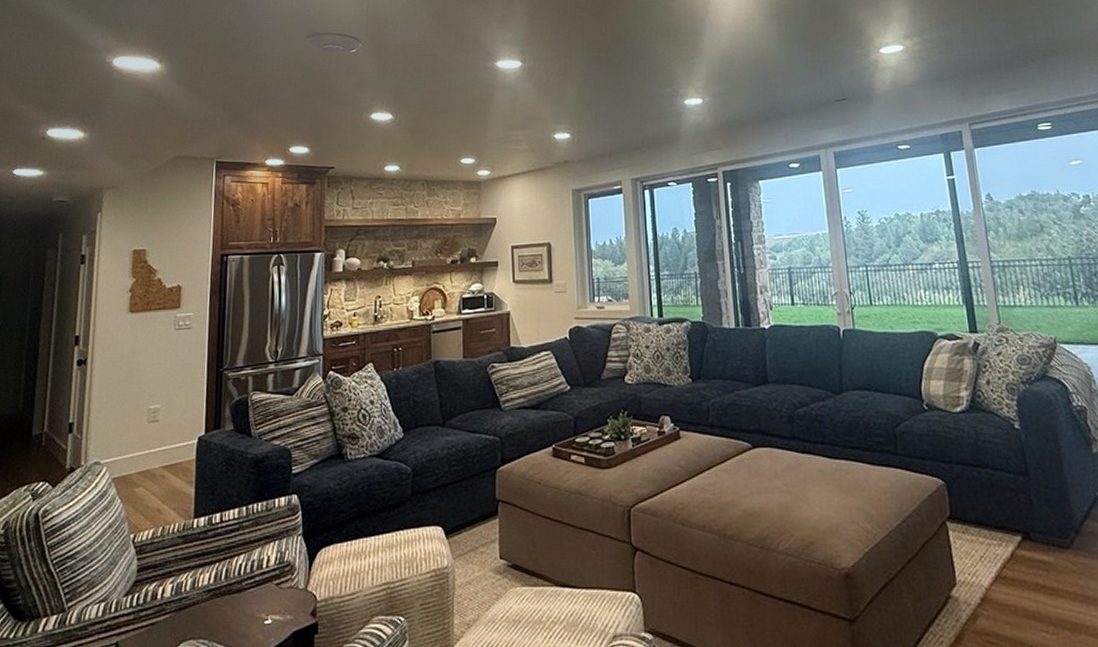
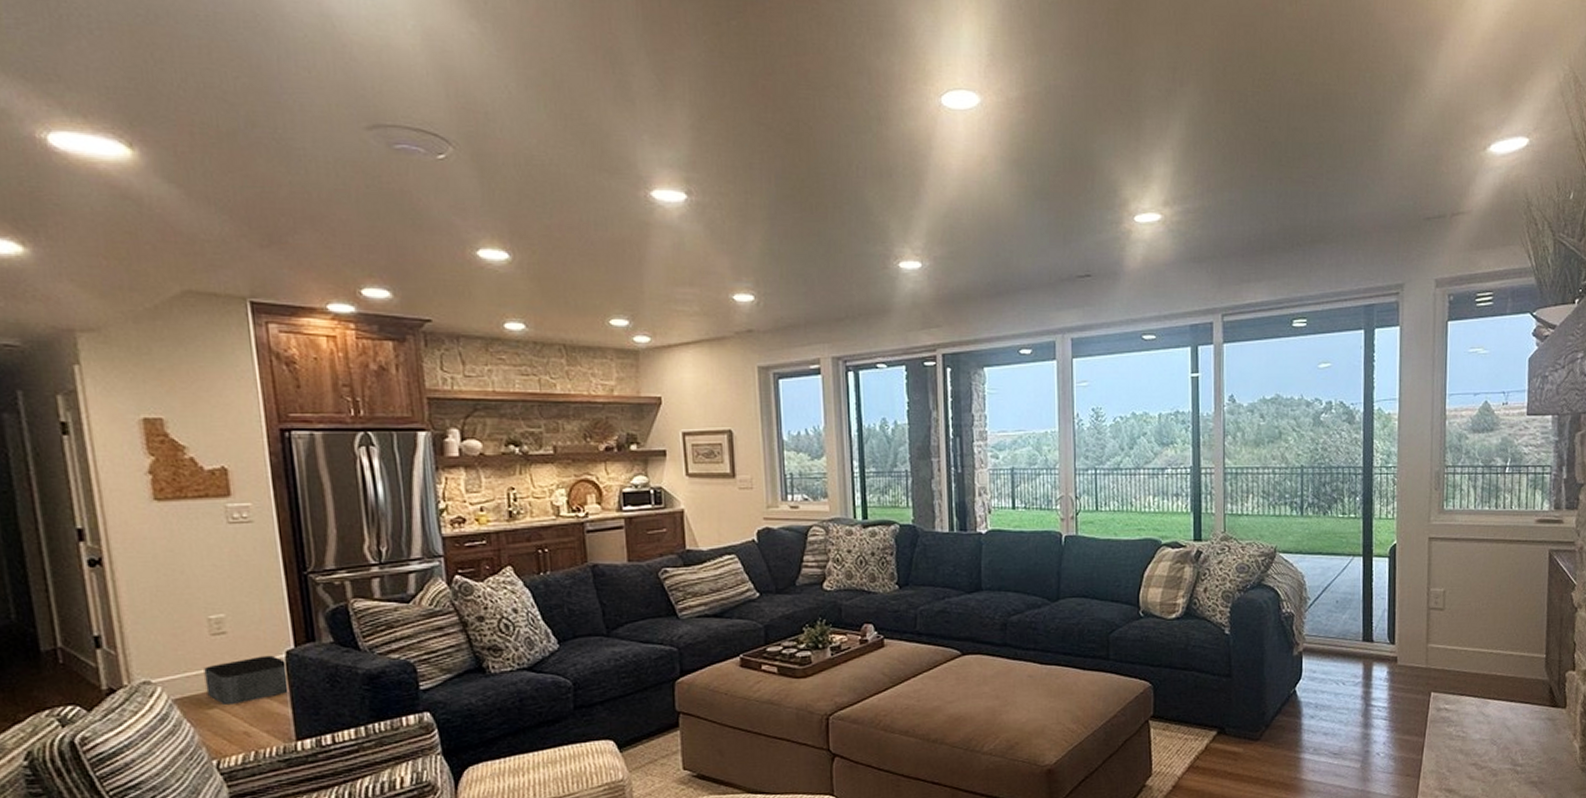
storage bin: none [137,440,198,485] -> present [204,655,288,706]

